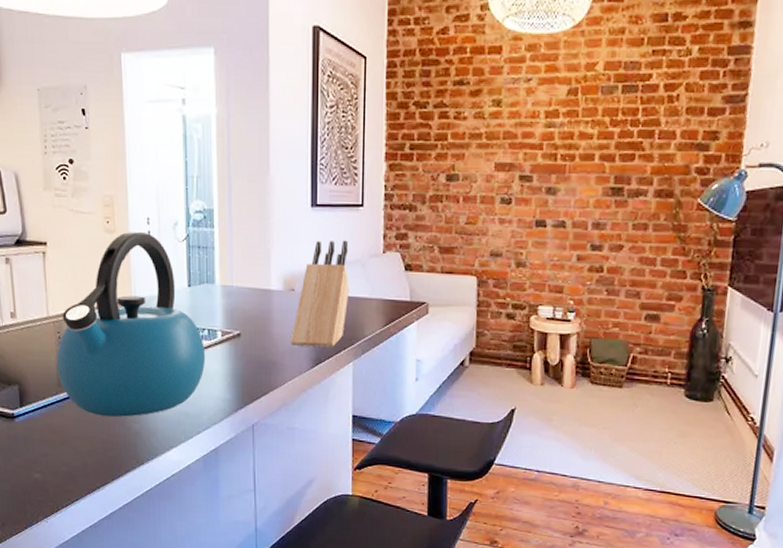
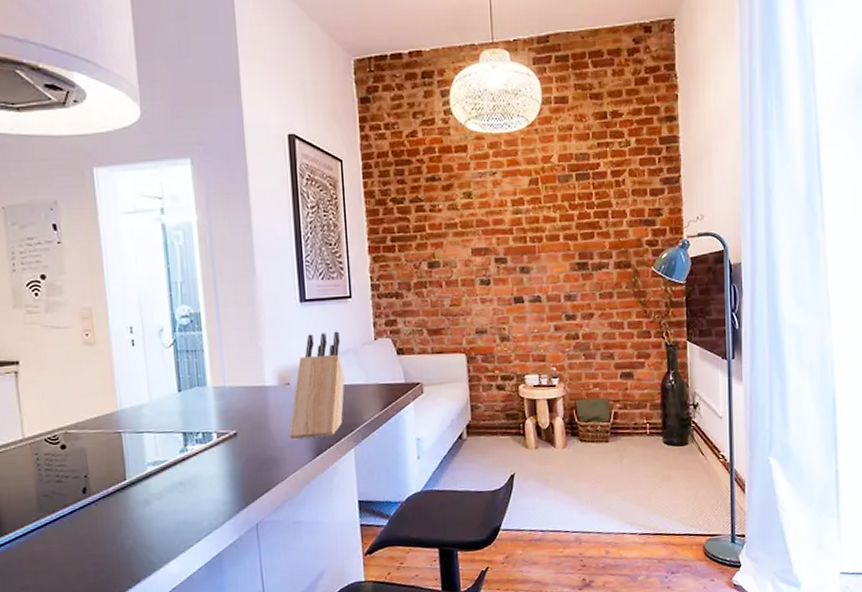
kettle: present [56,232,205,417] -> none [34,342,202,537]

